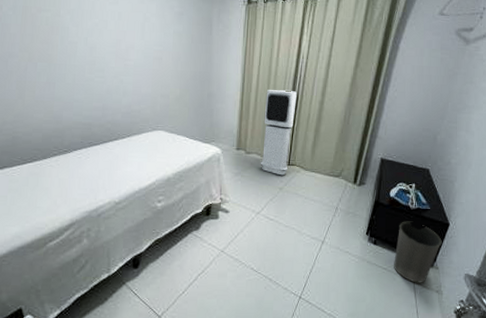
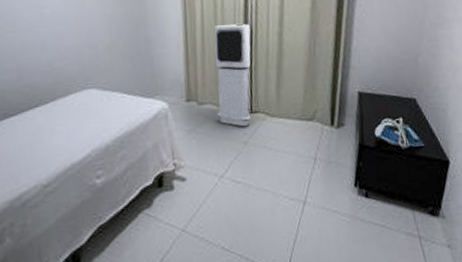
waste basket: present [394,221,442,283] -> none [391,163,445,239]

